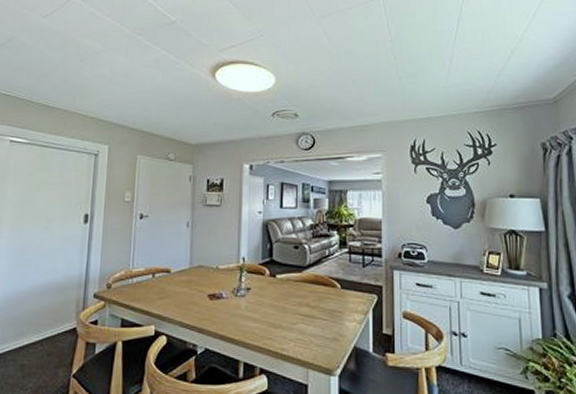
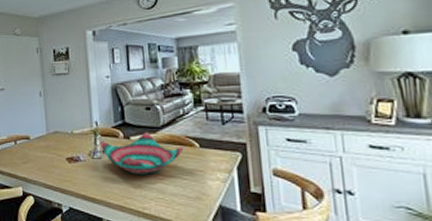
decorative bowl: none [245,270,326,314] -> present [100,132,184,175]

